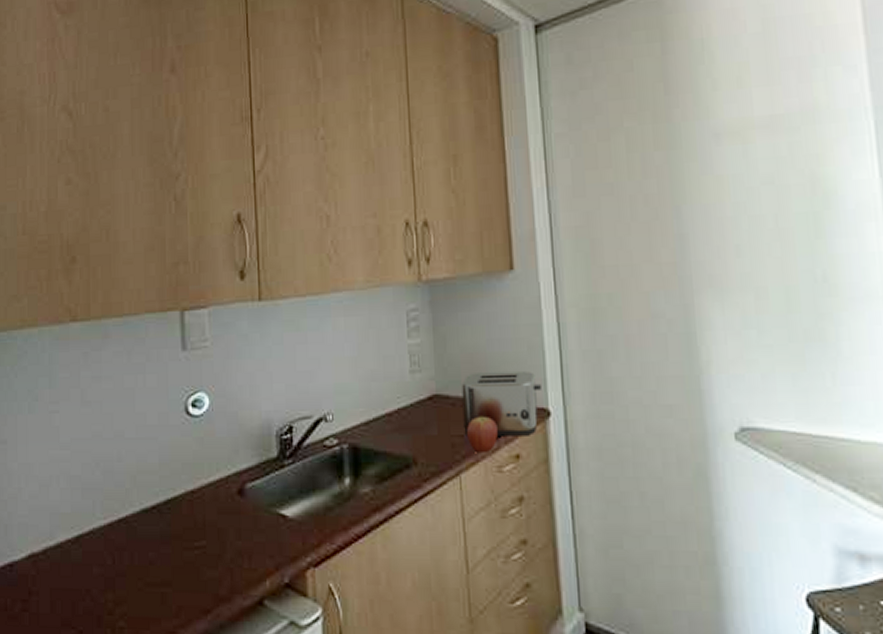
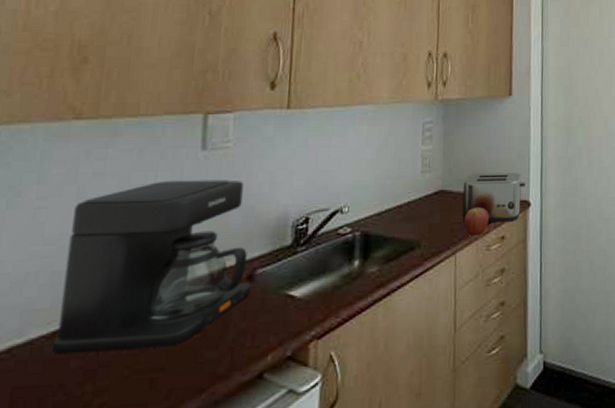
coffee maker: none [78,382,242,561] -> present [53,179,251,354]

